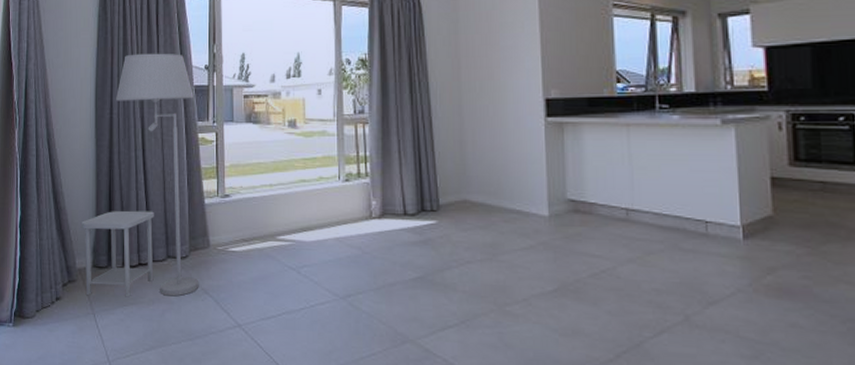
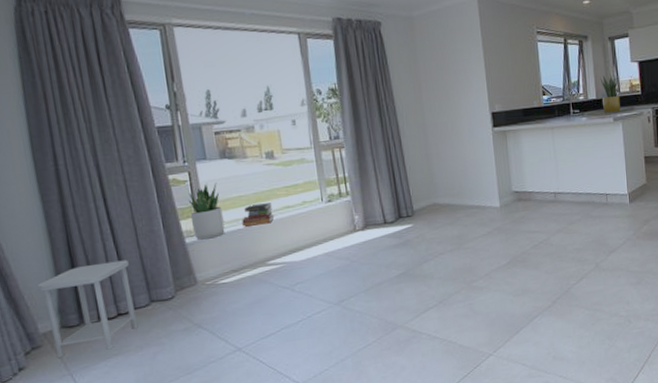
floor lamp: present [116,53,199,297] -> none [59,95,191,339]
planter: none [212,146,241,203] -> present [188,182,225,240]
books: none [258,173,290,196] -> present [242,203,275,227]
planter: none [703,61,736,112] -> present [600,74,621,113]

